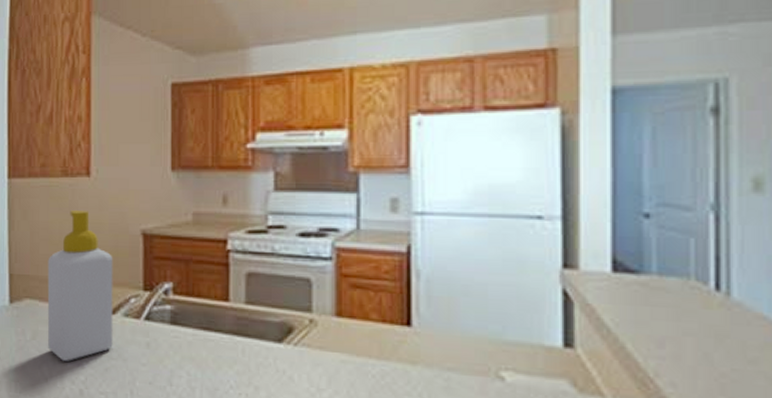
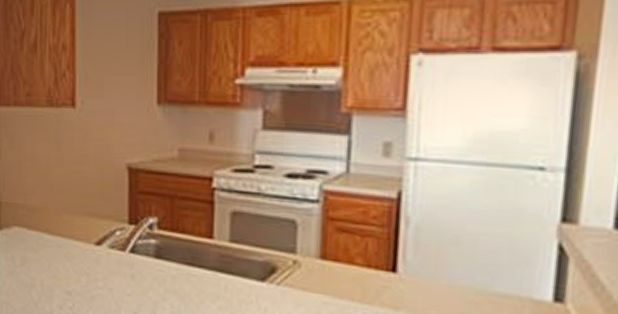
soap bottle: present [47,211,113,361] -> none [35,141,99,288]

